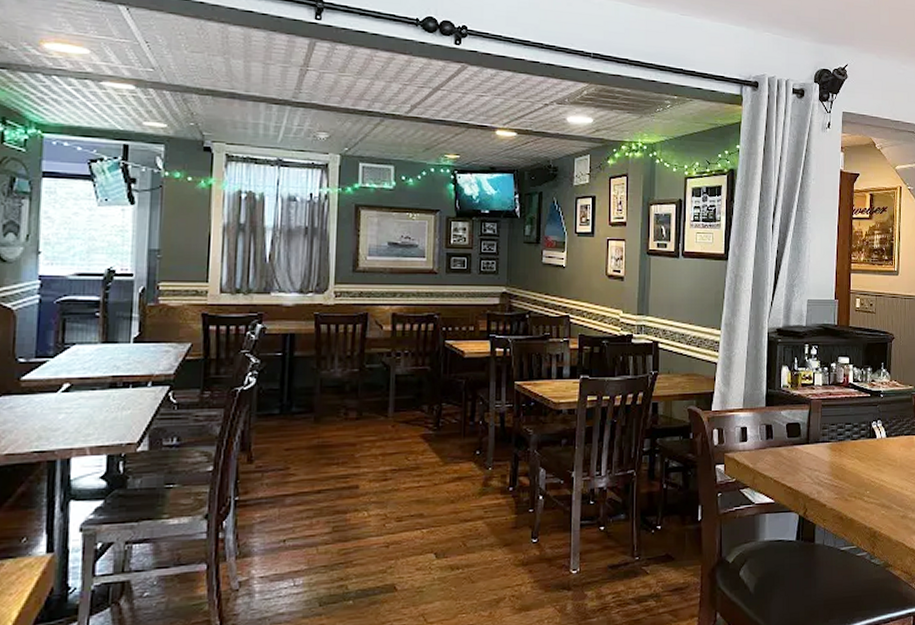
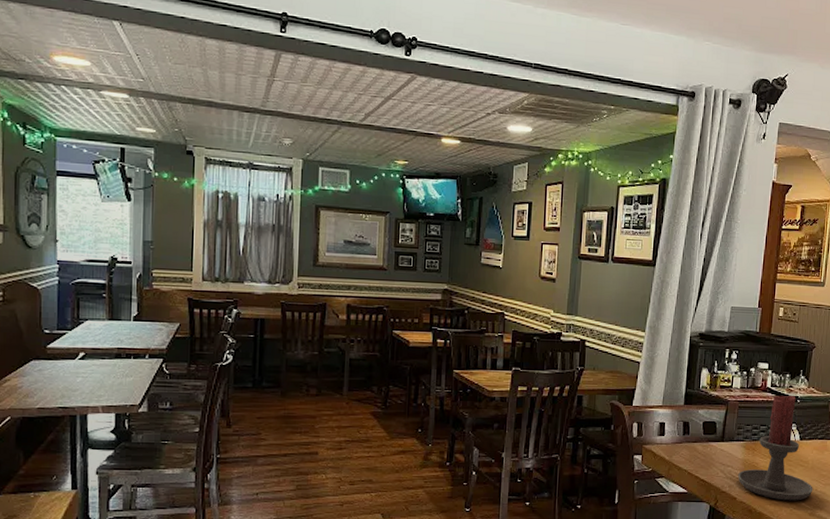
candle holder: none [826,391,903,504] -> present [738,395,813,501]

